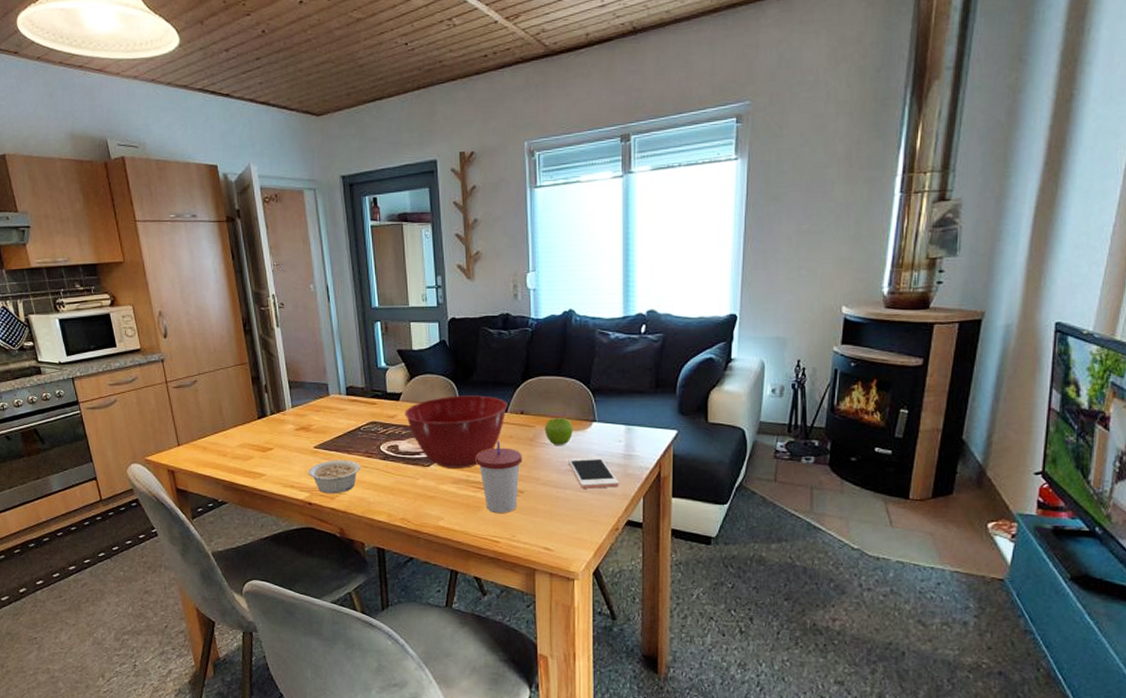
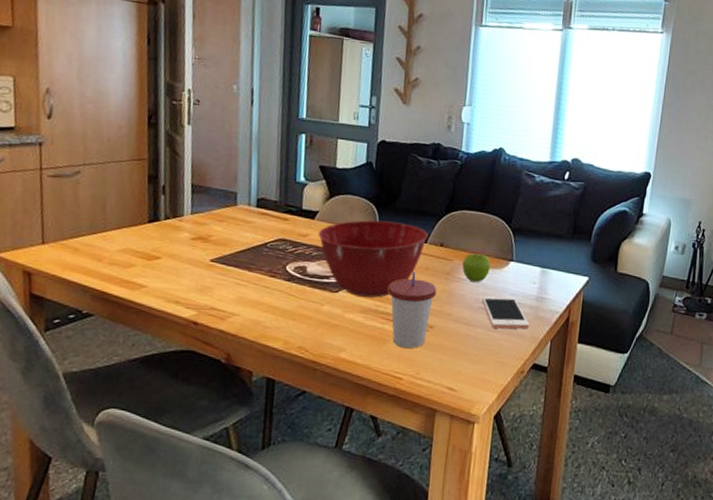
legume: present [308,460,361,494] -> none [199,276,262,315]

